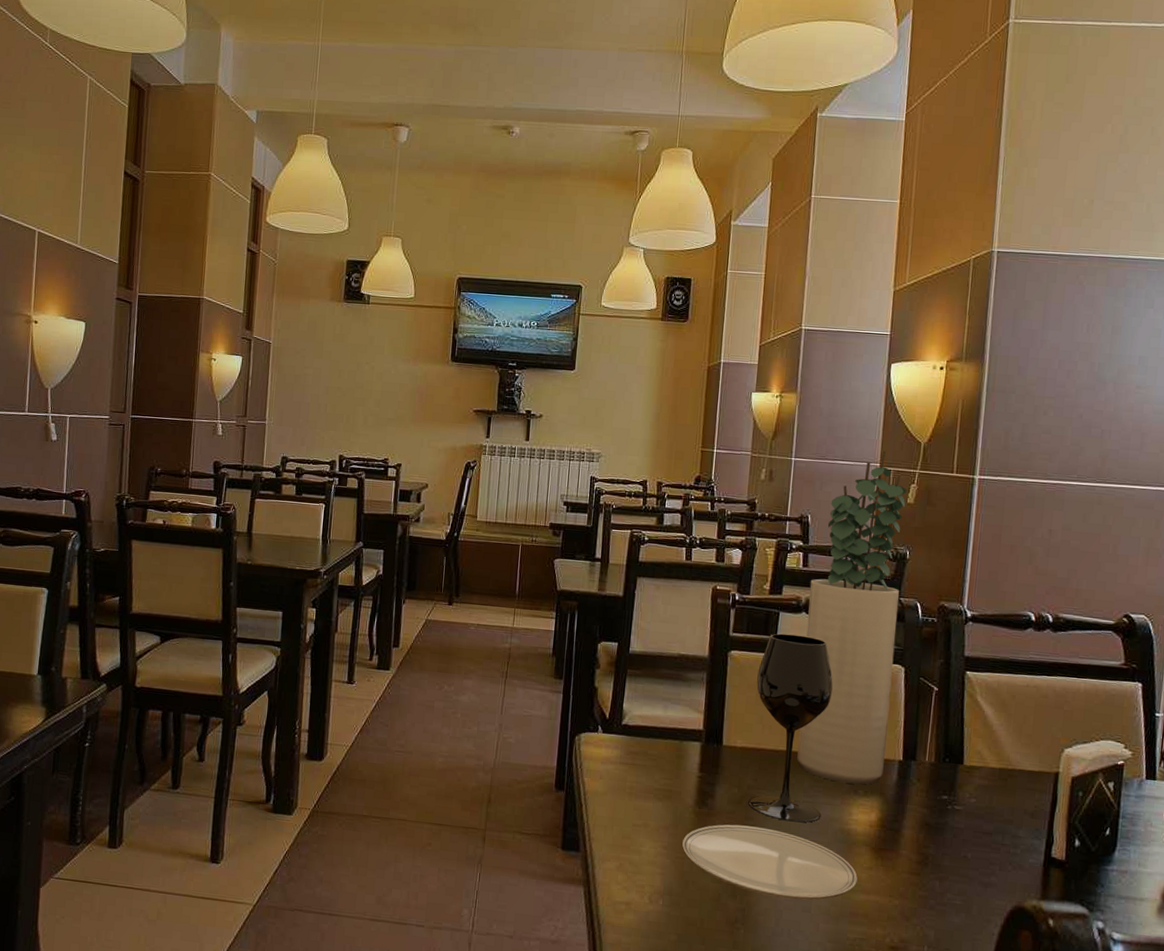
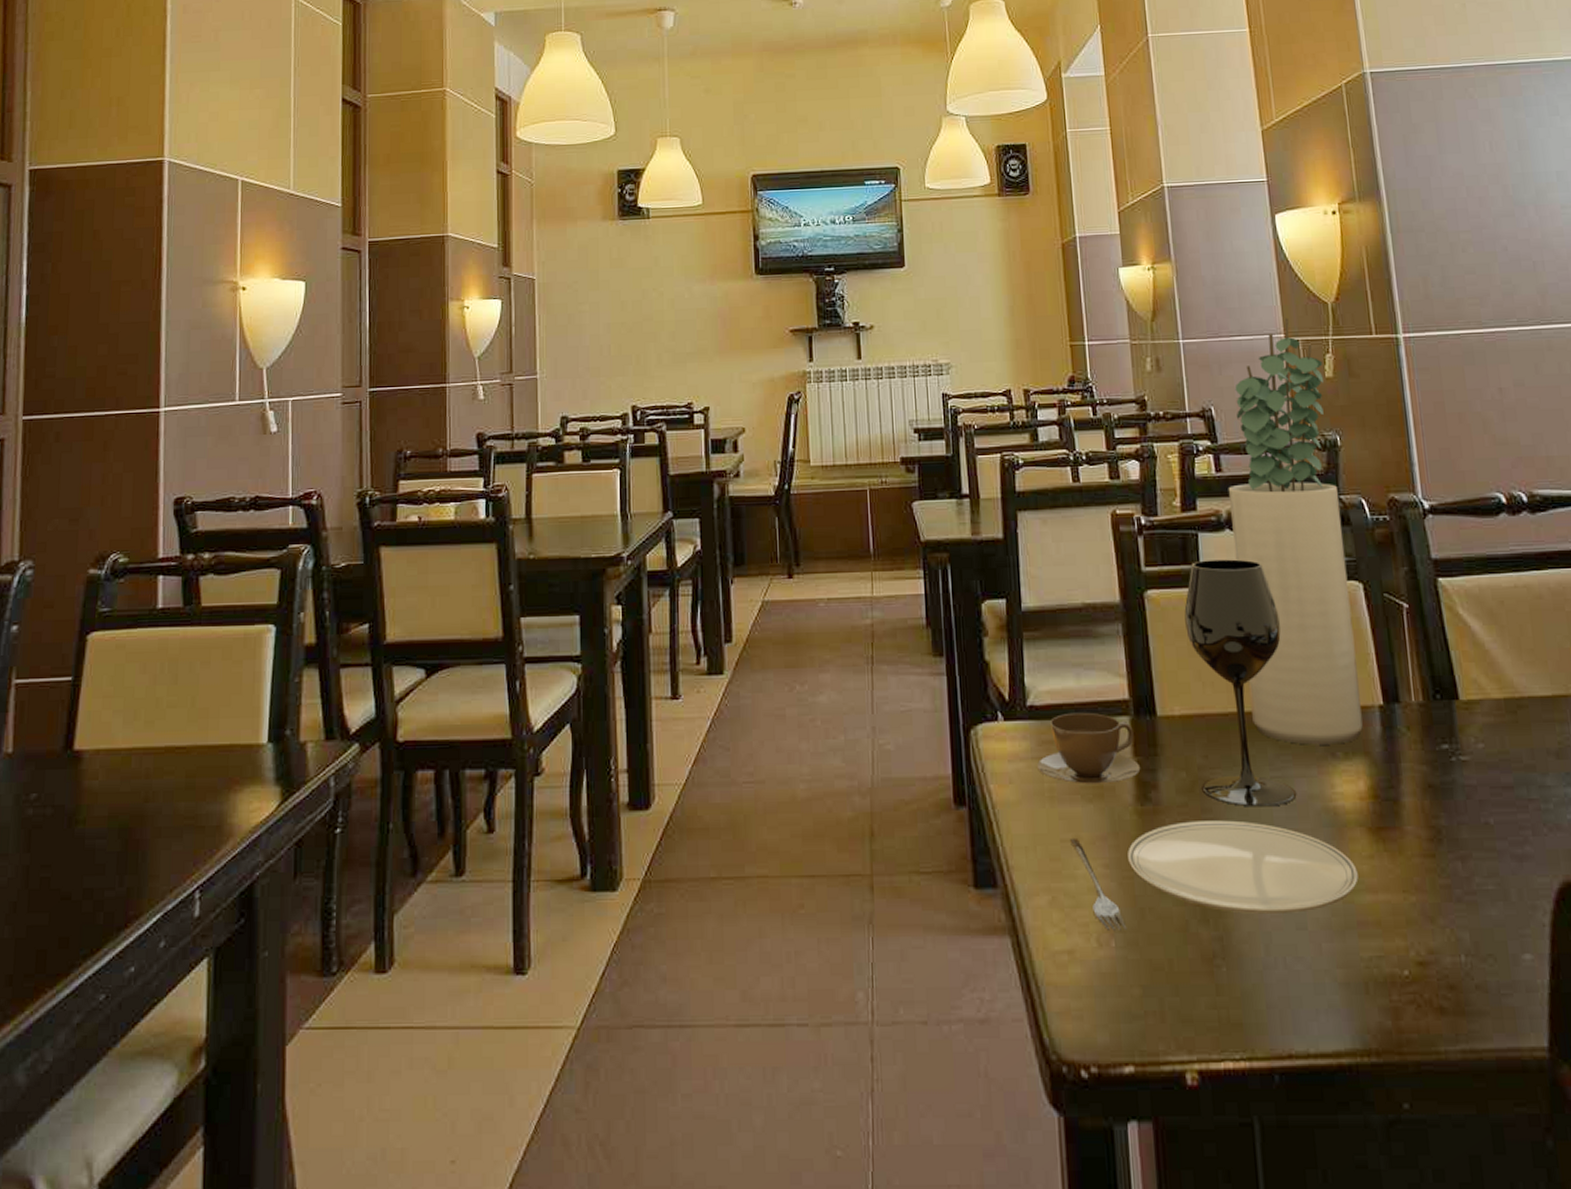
teacup: none [623,734,703,790] -> present [1037,712,1141,784]
fork: none [640,824,673,894] -> present [1070,837,1127,930]

